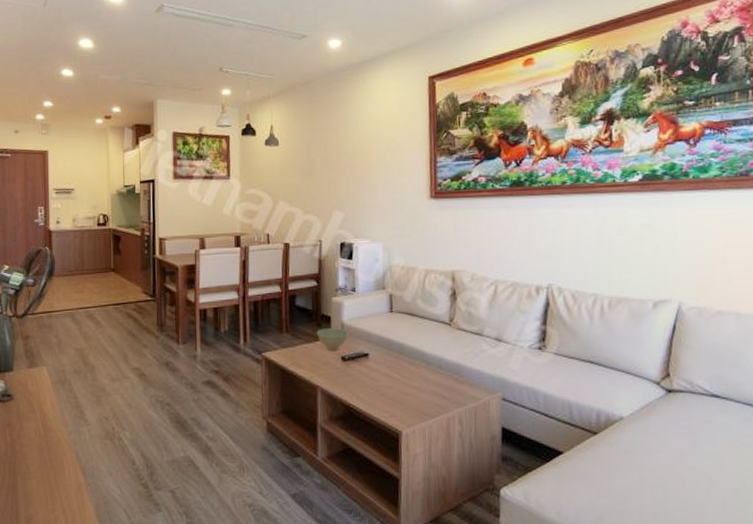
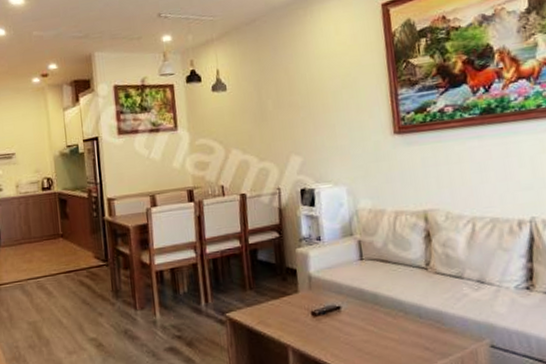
bowl: present [316,328,349,350] -> none [282,281,317,306]

